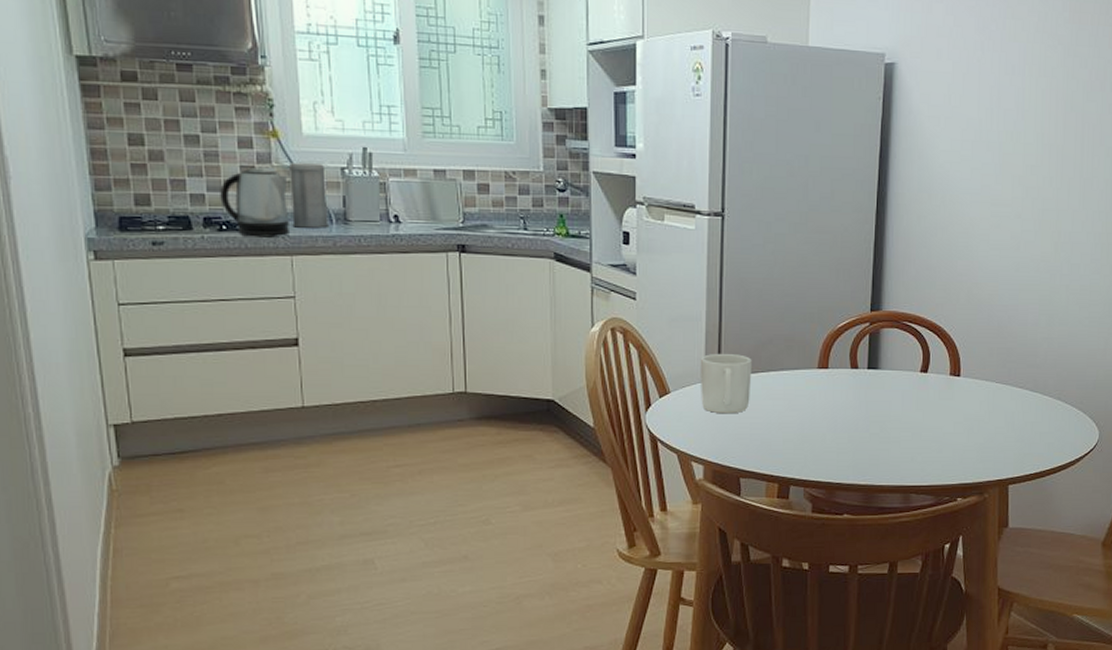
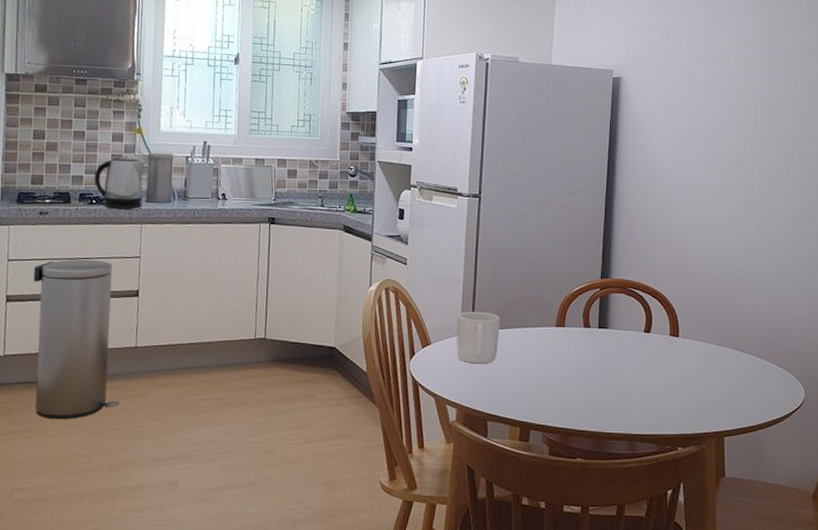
pedal bin: none [154,301,290,495] -> present [33,259,119,419]

